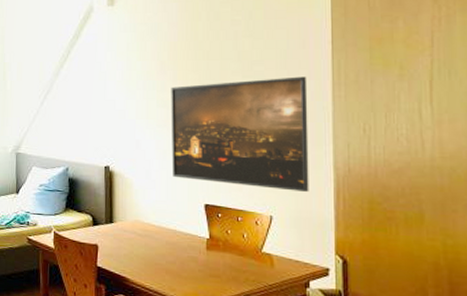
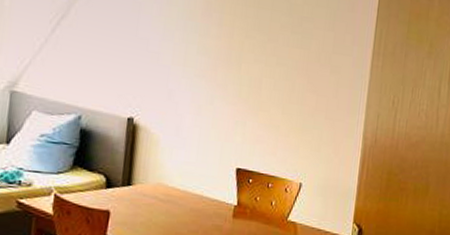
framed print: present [171,76,309,192] -> none [206,32,352,160]

